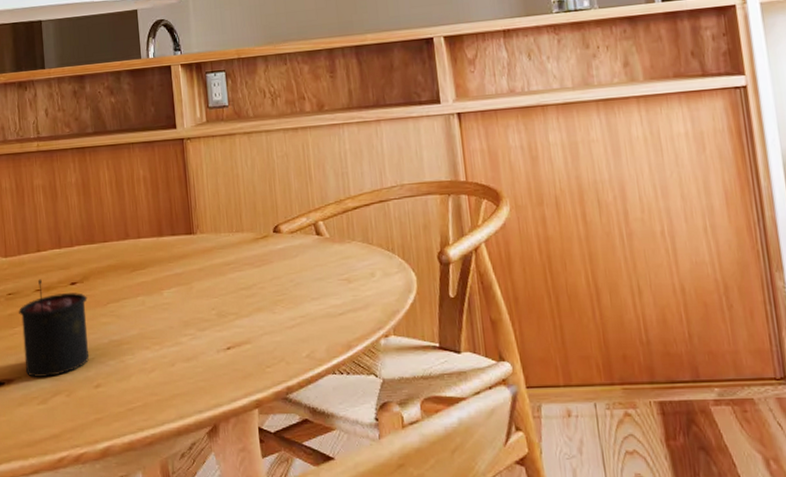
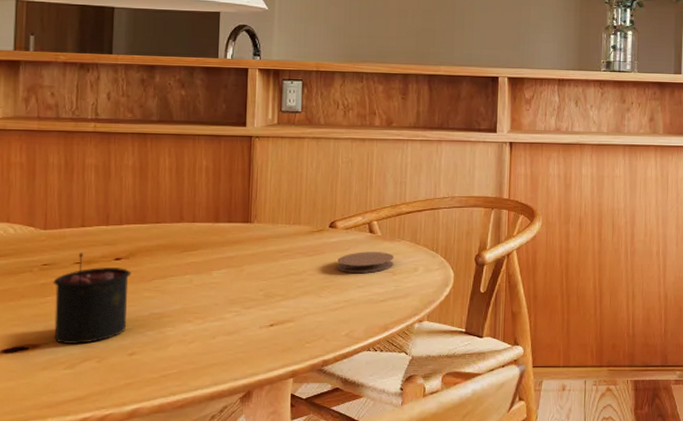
coaster: none [287,256,348,284] -> present [337,252,395,274]

